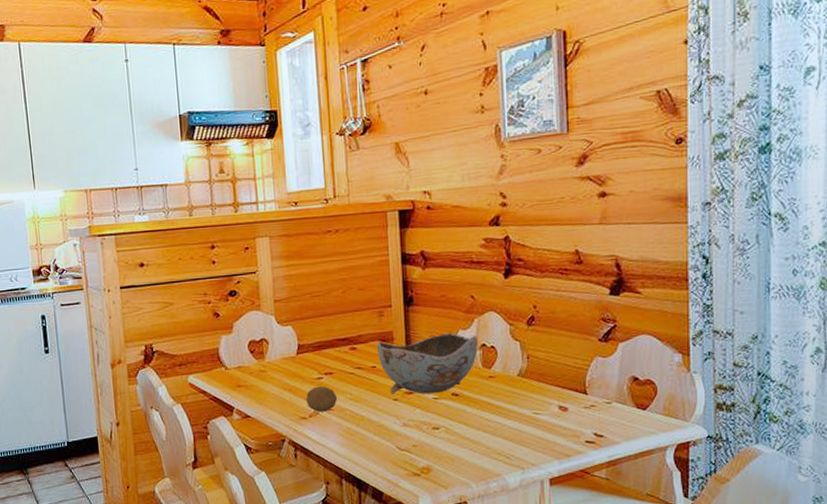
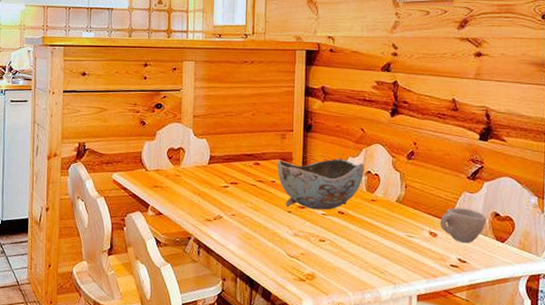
fruit: present [305,386,338,412] -> none [211,193,240,217]
cup: none [570,375,624,415] -> present [439,208,487,243]

